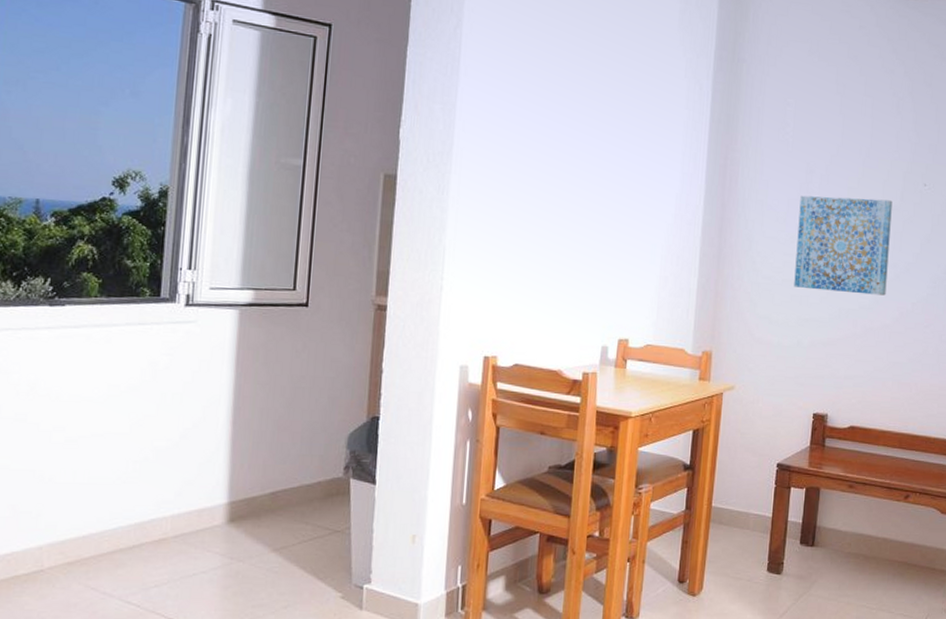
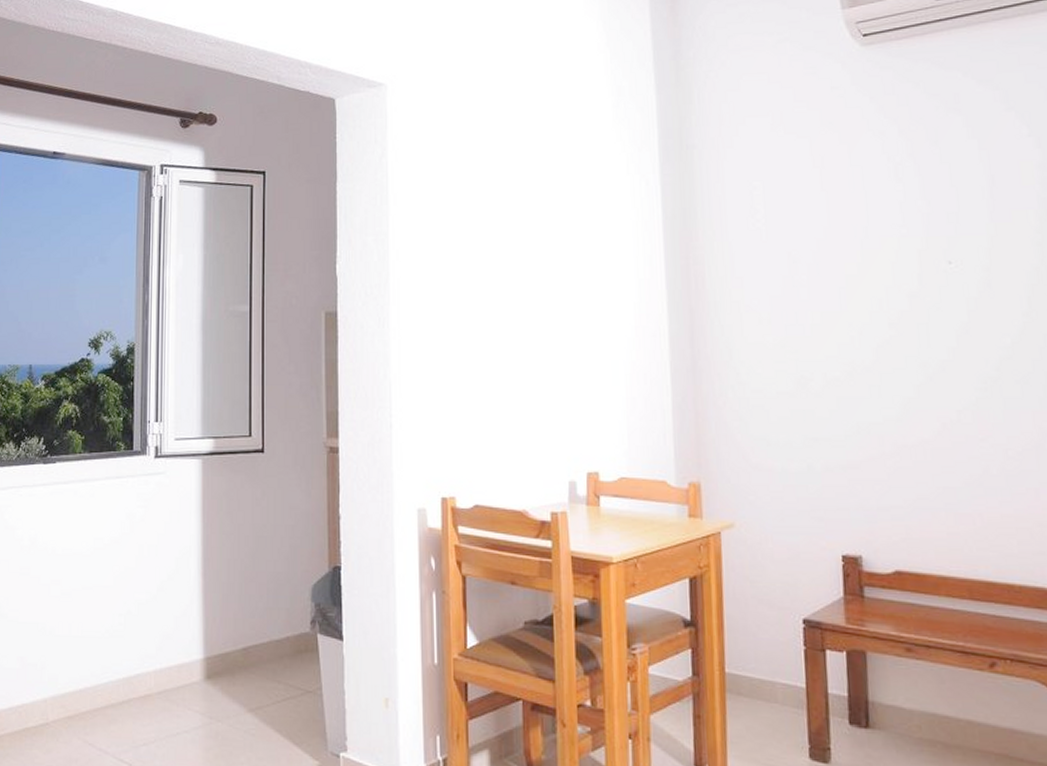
wall art: present [794,195,893,296] -> none [785,286,918,403]

